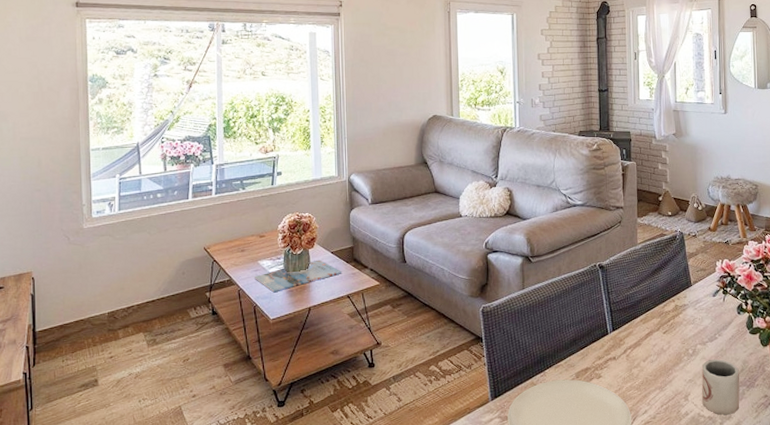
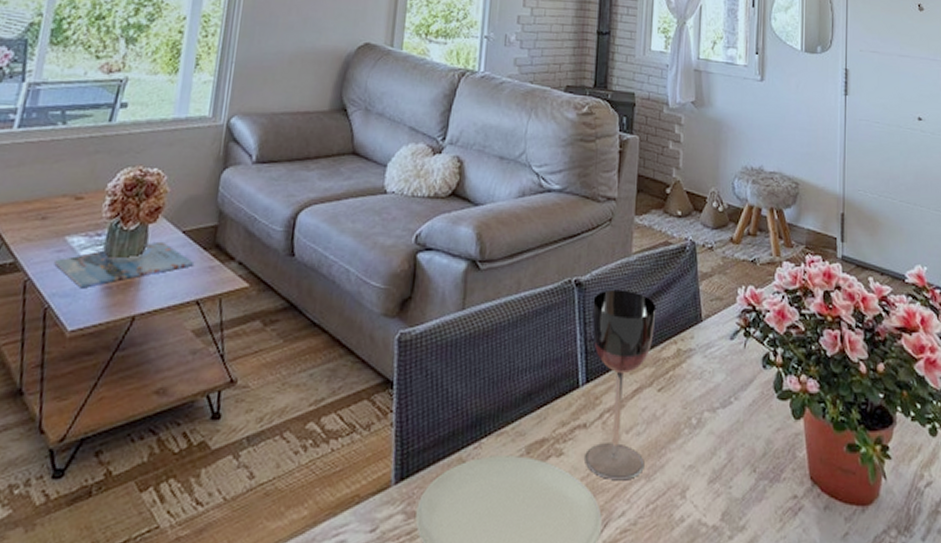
wineglass: none [613,268,658,392] -> present [585,289,657,481]
cup: present [701,359,740,415] -> none [705,436,761,525]

